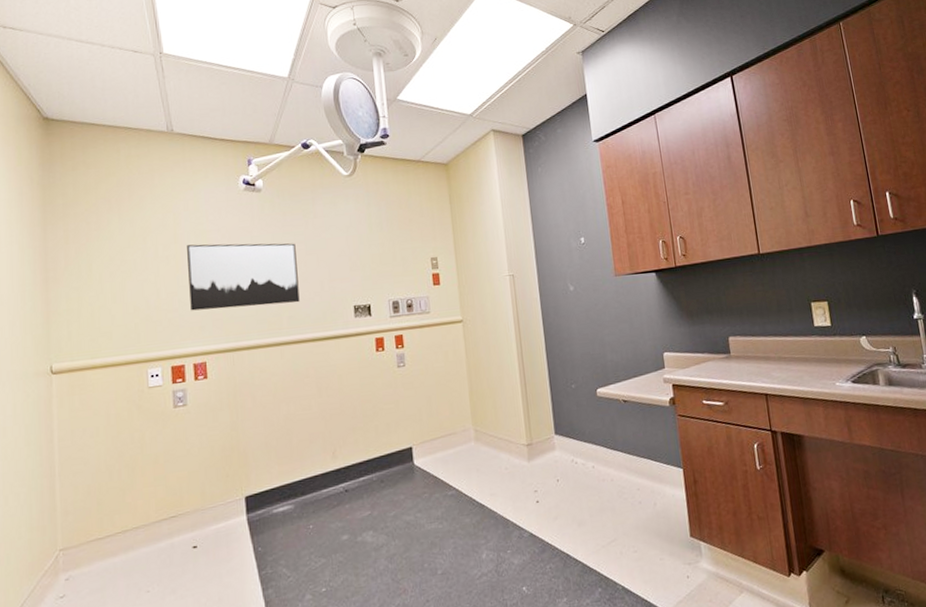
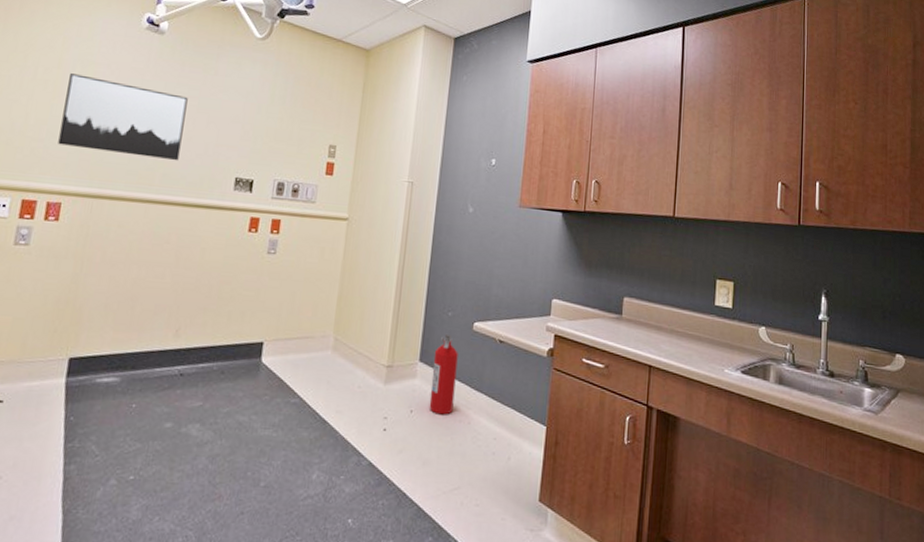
fire extinguisher: none [566,404,595,479] -> present [429,333,458,415]

